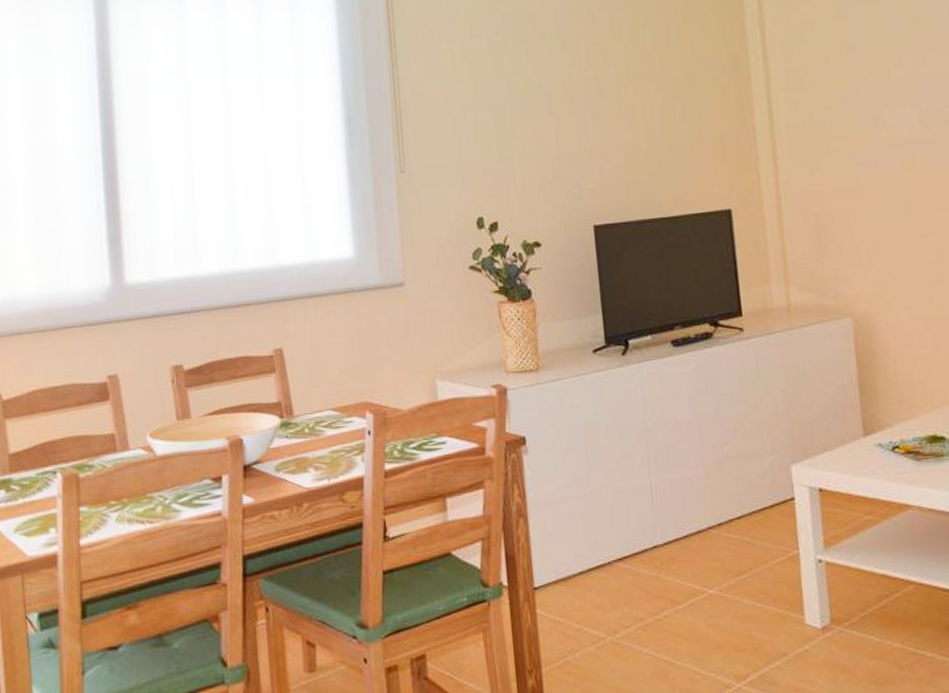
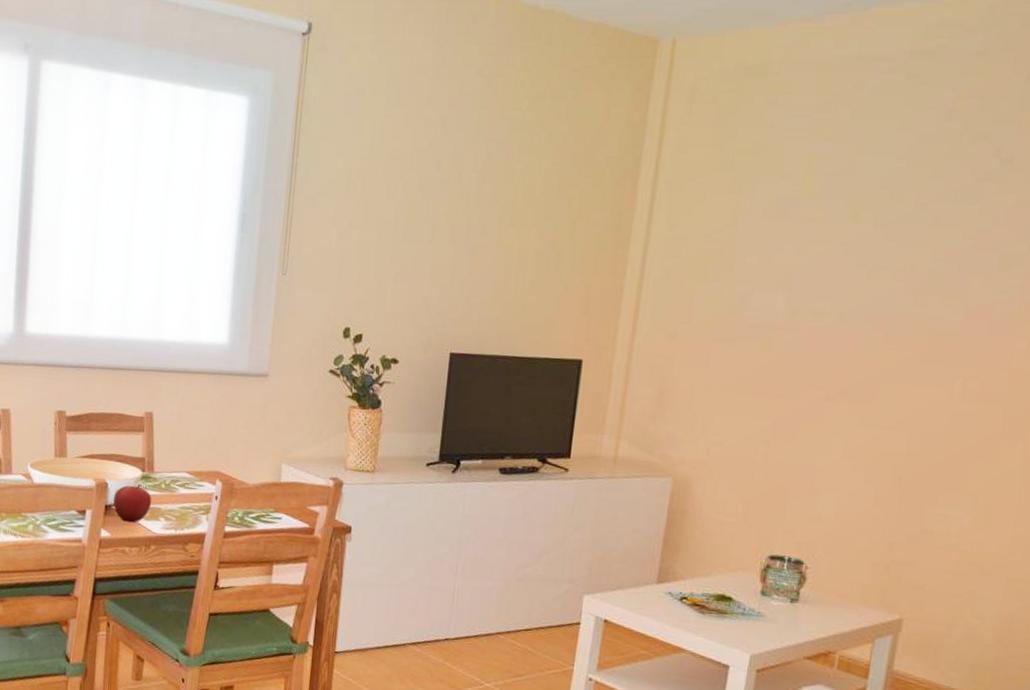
fruit: none [252,433,297,481] -> present [113,484,152,523]

